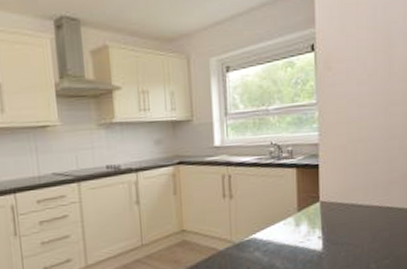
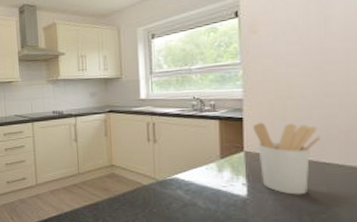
utensil holder: none [328,168,385,244] -> present [253,122,321,195]

